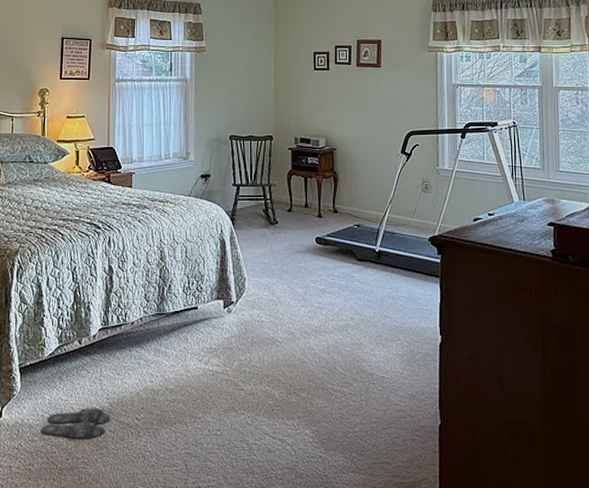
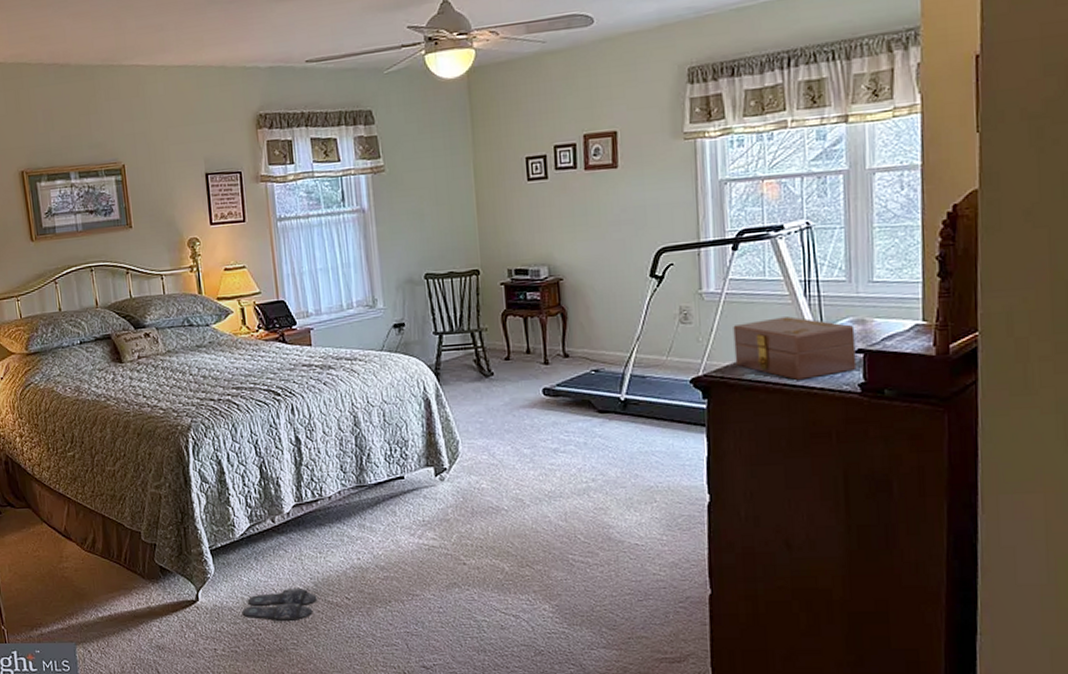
jewelry box: none [461,193,549,244] -> present [733,316,857,380]

